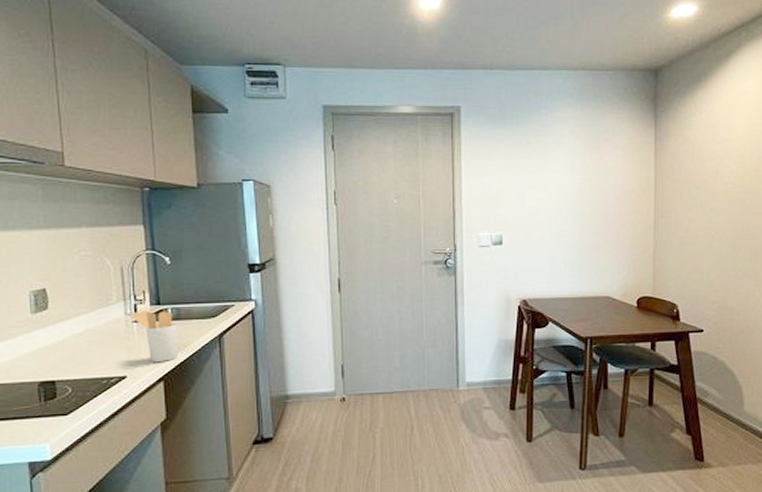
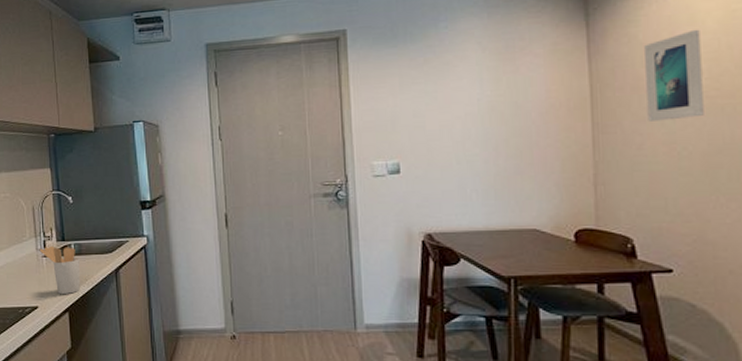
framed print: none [694,137,733,209] -> present [644,29,704,121]

